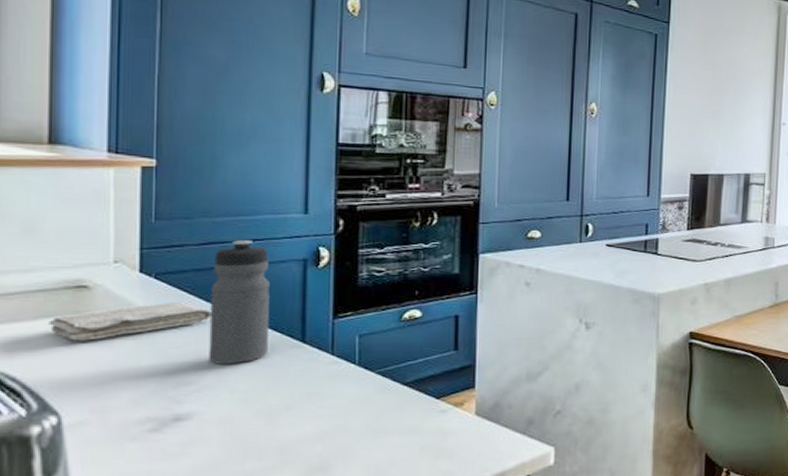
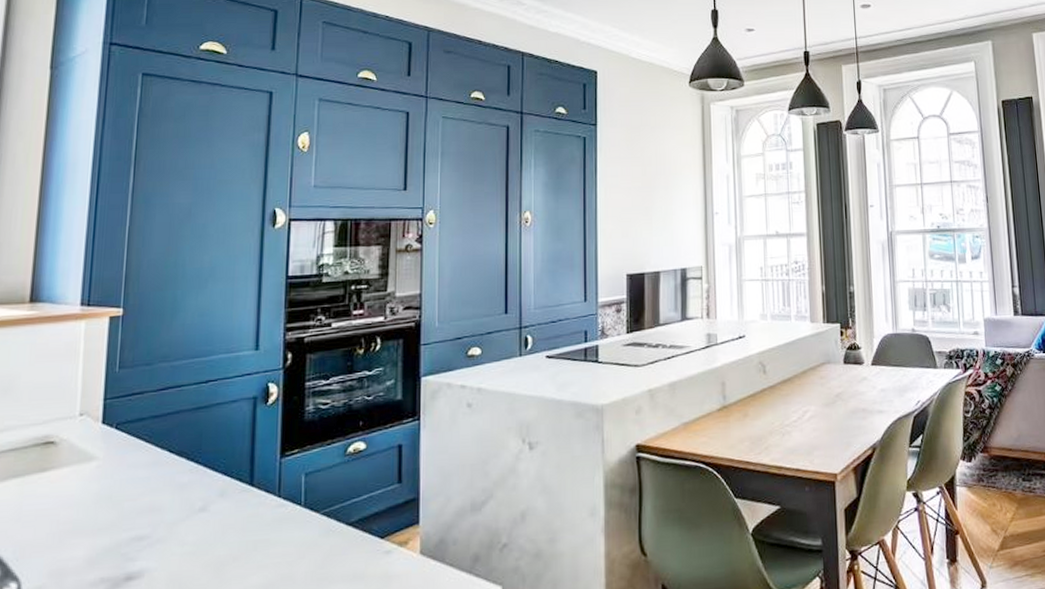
washcloth: present [48,302,211,341] -> none [16,452,166,500]
water bottle: present [209,240,270,364] -> none [161,382,221,515]

